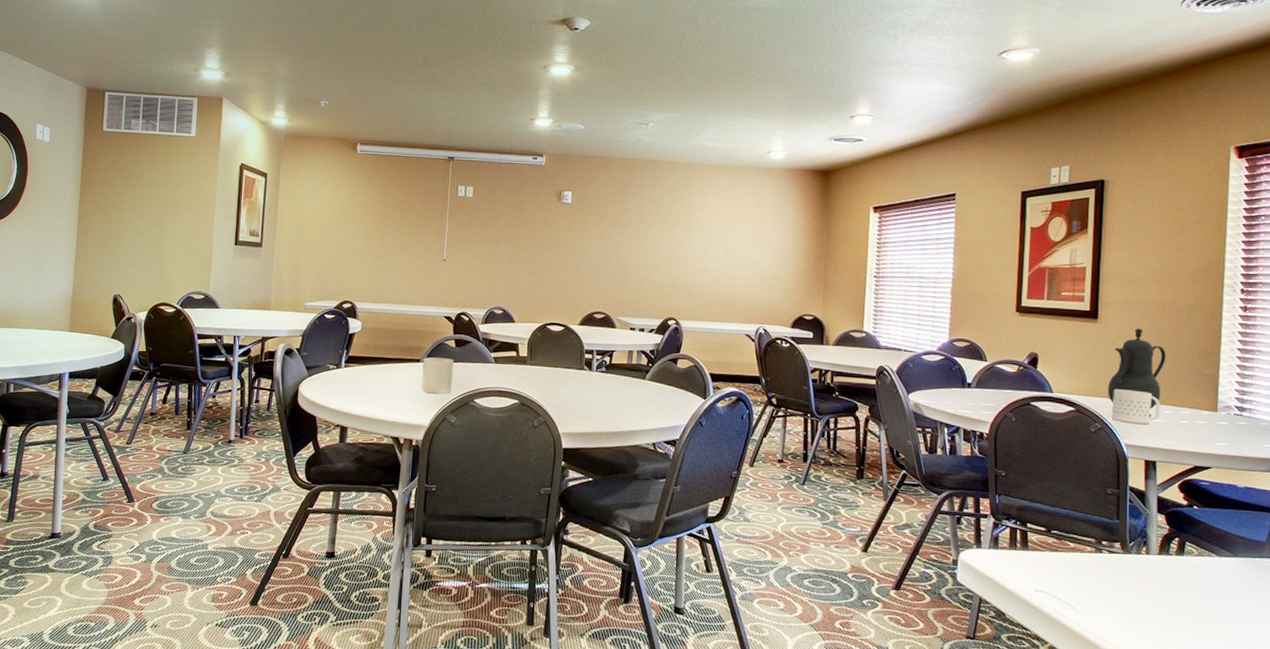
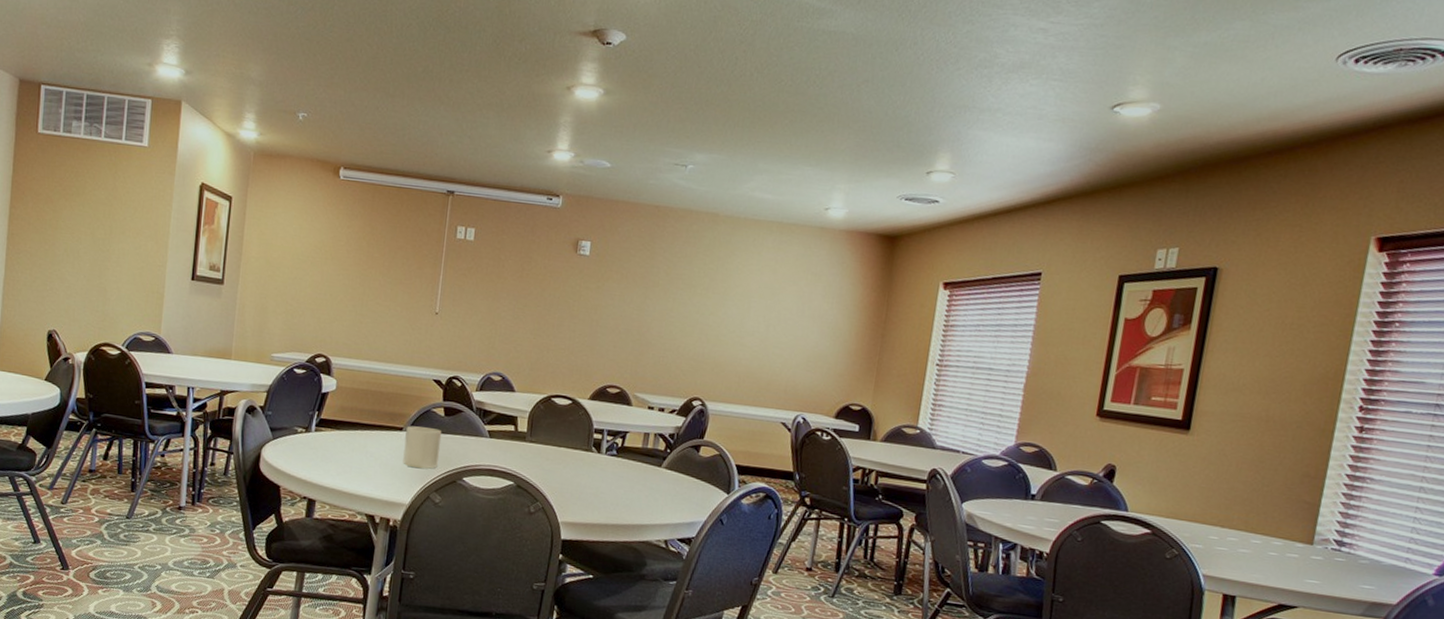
coffeepot: present [1108,328,1166,418] -> none [1190,443,1263,547]
mug: present [1111,389,1160,425] -> none [1191,511,1250,555]

